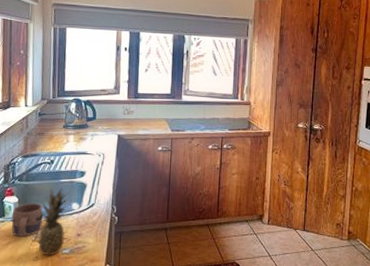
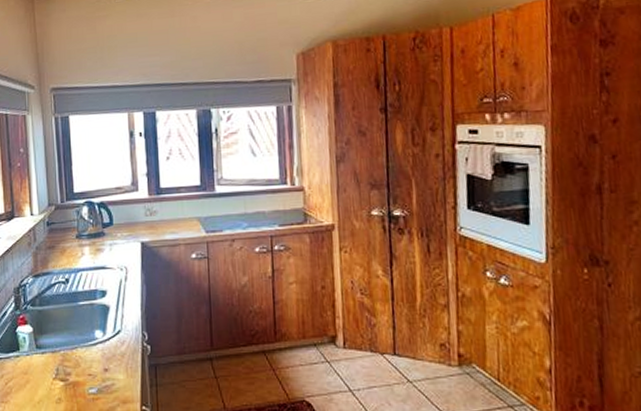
mug: present [11,202,43,237] -> none [27,331,62,374]
fruit: present [38,187,69,255] -> none [58,311,90,396]

